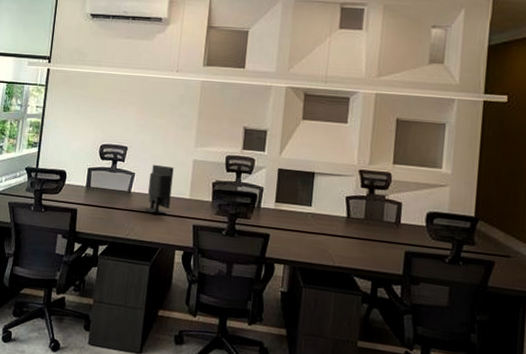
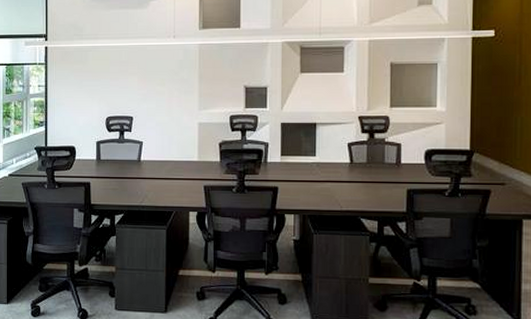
computer monitor: present [145,164,174,215] -> none [156,131,180,179]

